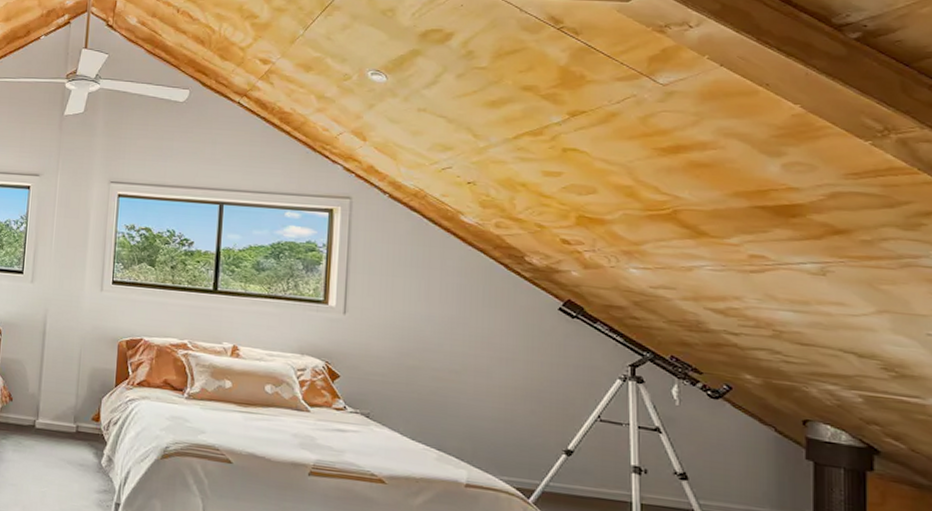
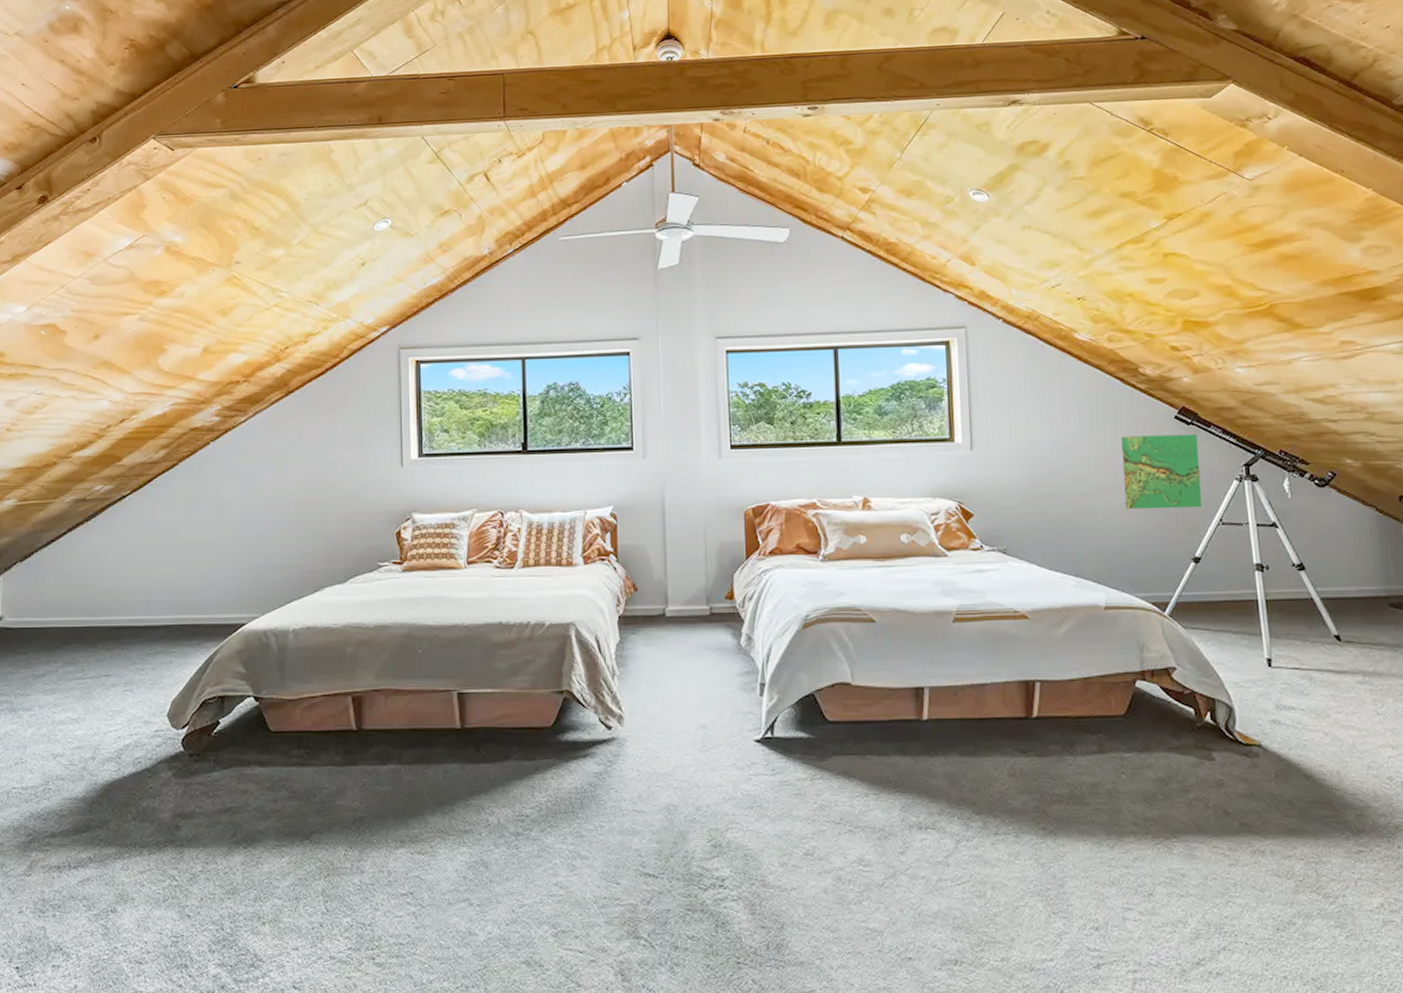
topographical map: none [497,320,582,402] -> present [1120,434,1203,510]

